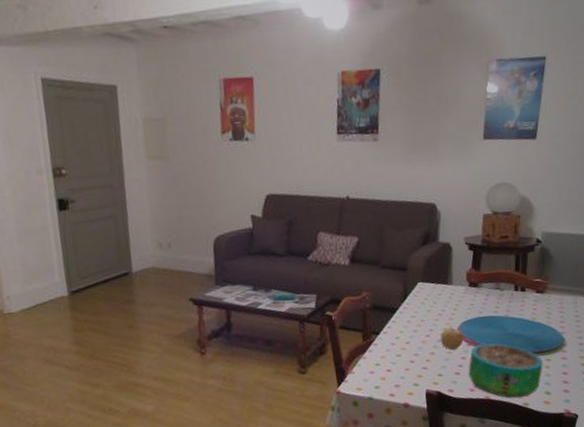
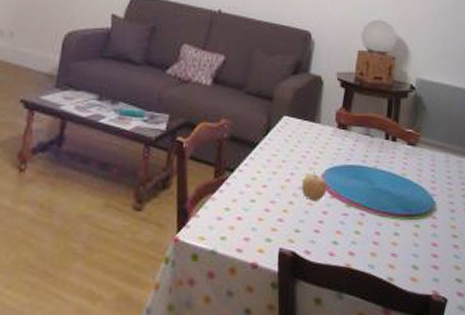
decorative bowl: present [468,343,543,398] -> none [329,197,411,269]

